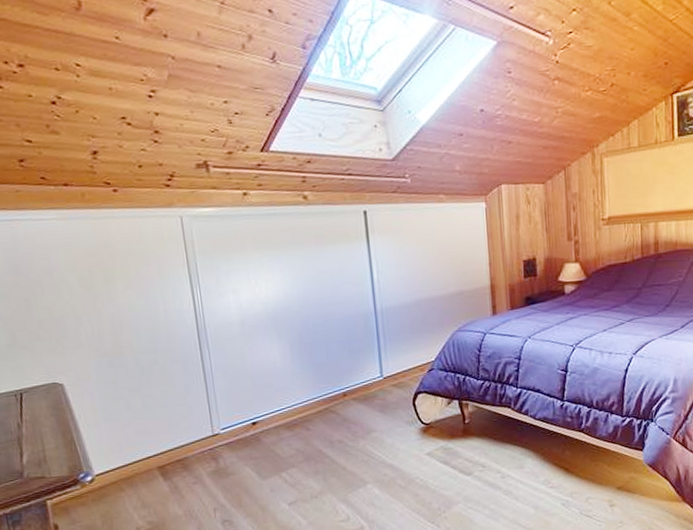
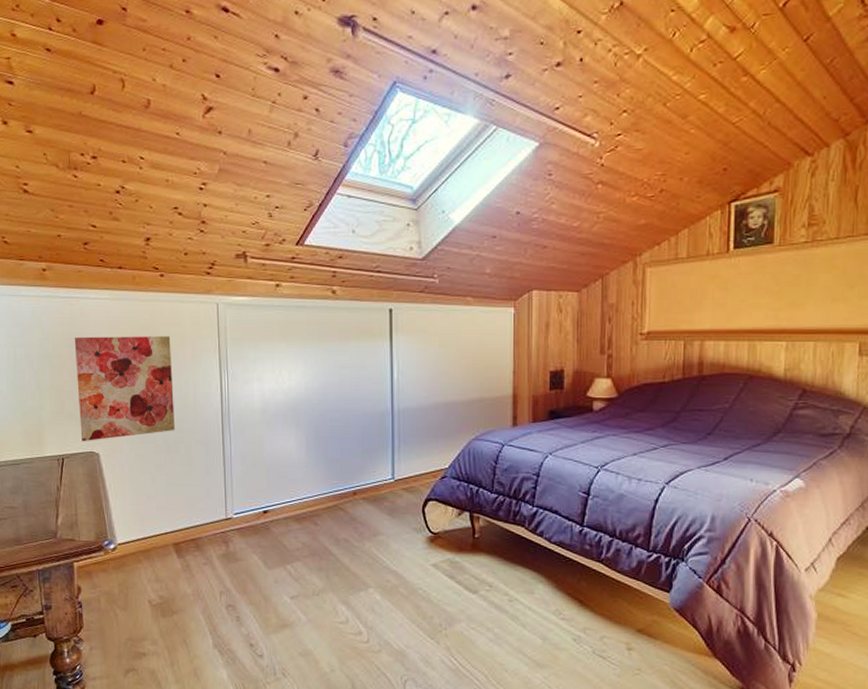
wall art: none [19,254,147,373] -> present [74,336,175,441]

